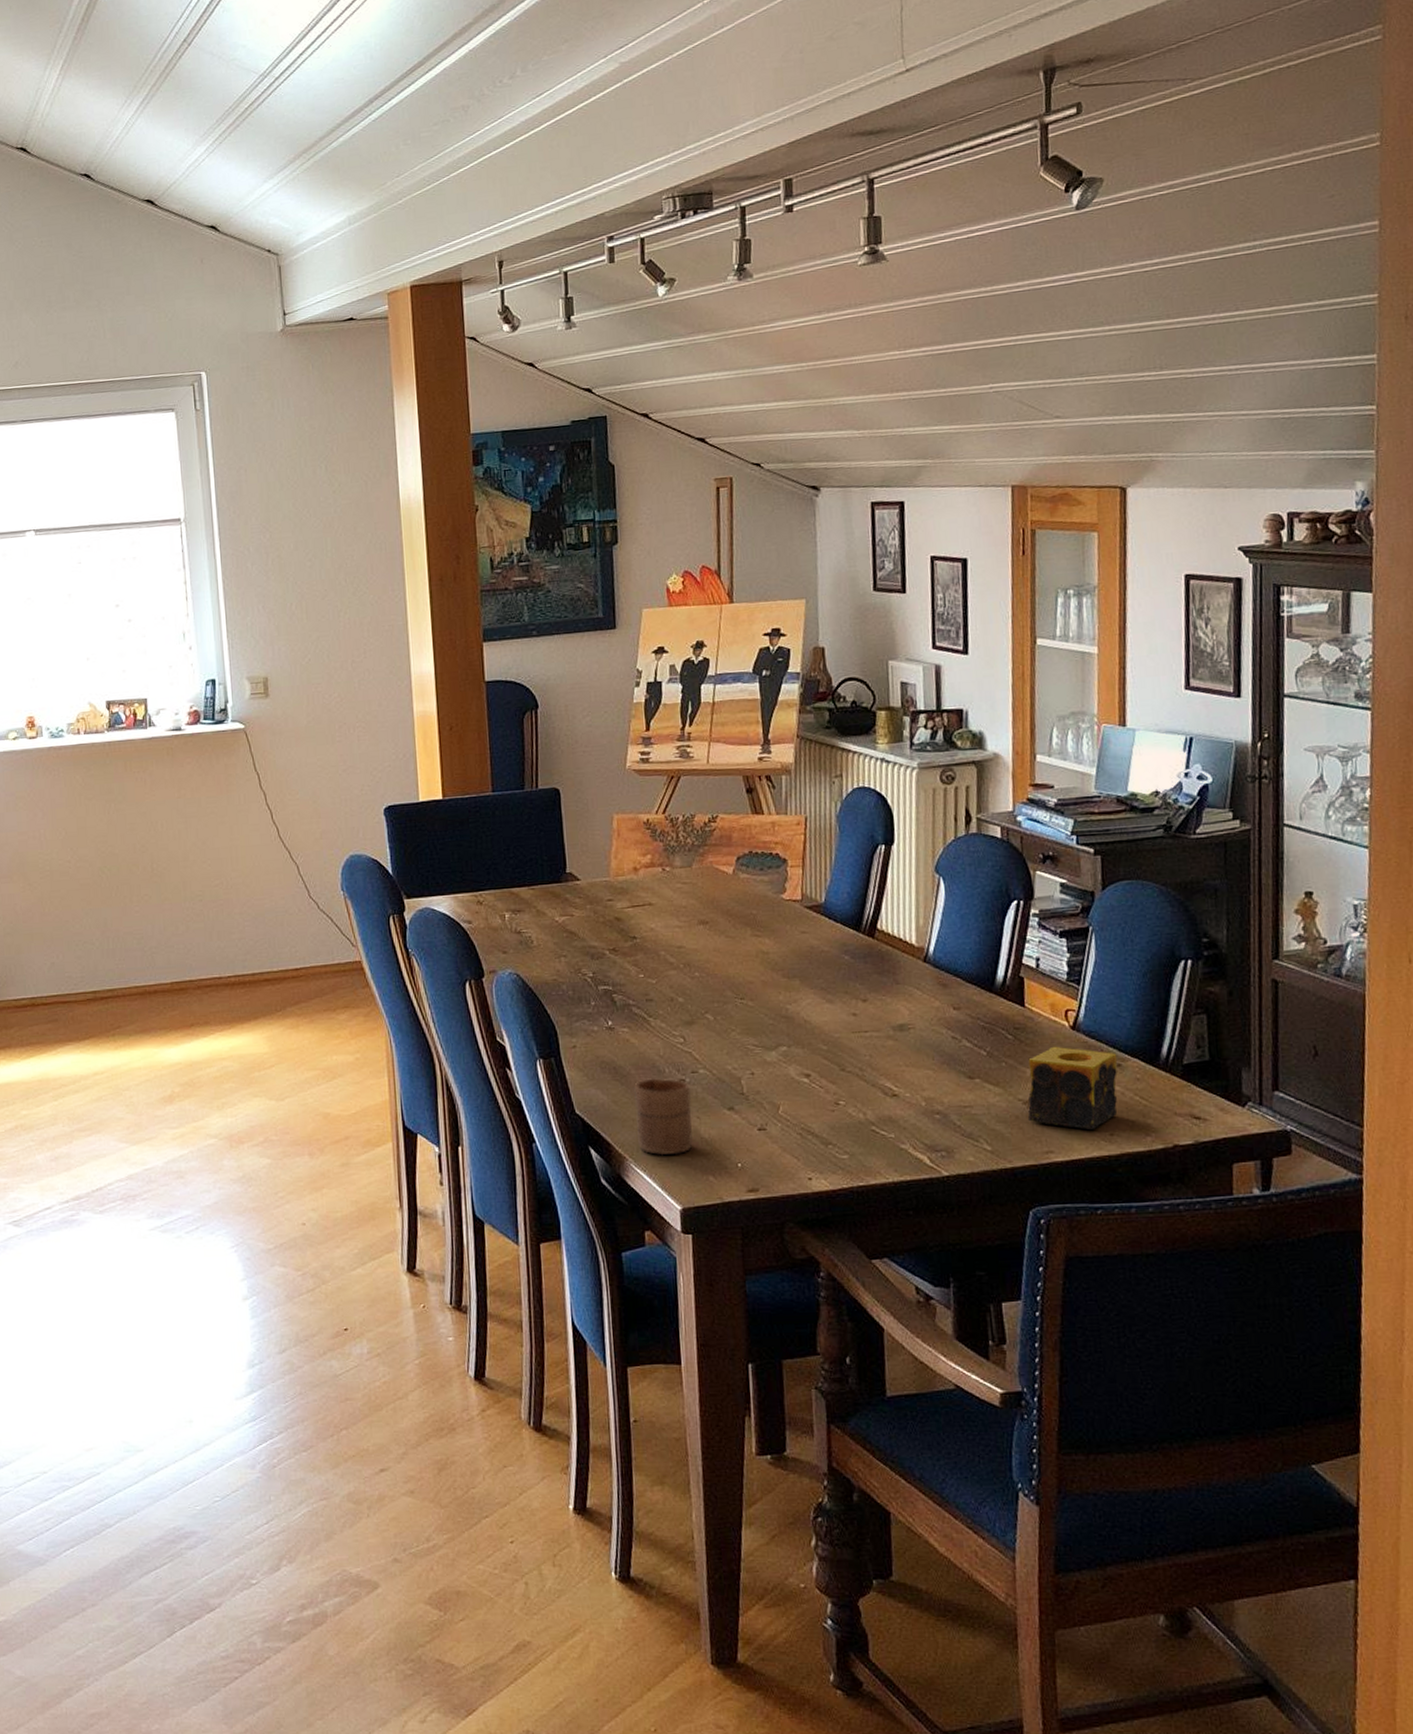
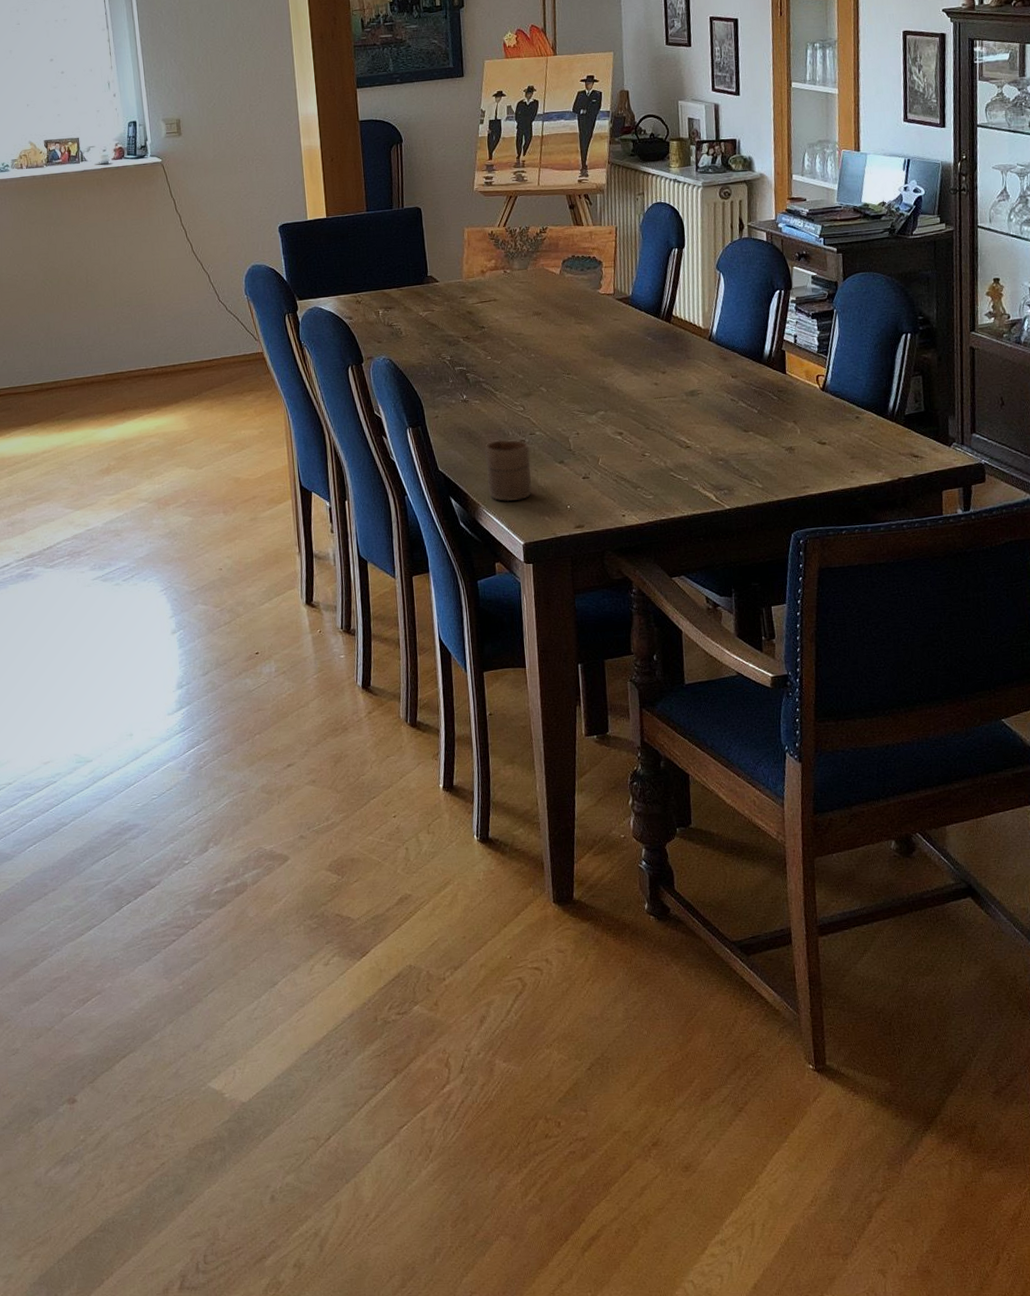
candle: present [1027,1046,1118,1129] -> none [789,404,856,469]

